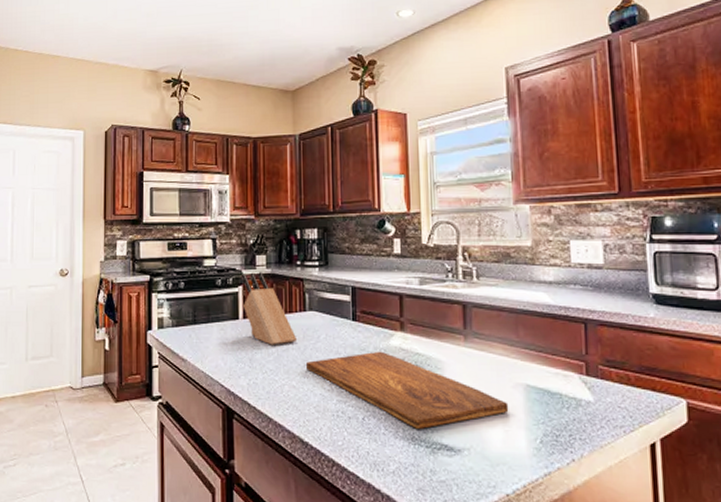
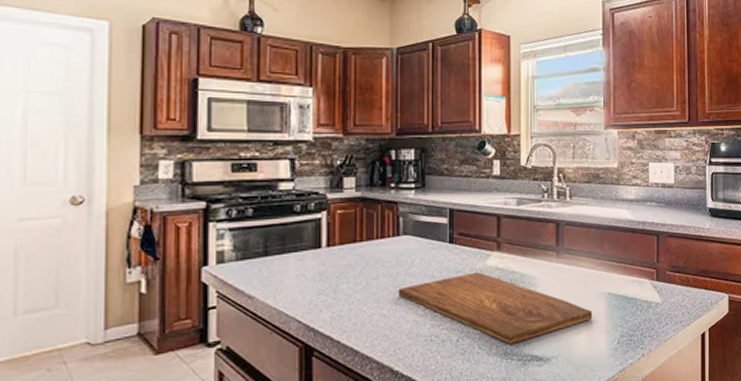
knife block: present [242,272,298,345] -> none [326,196,390,274]

